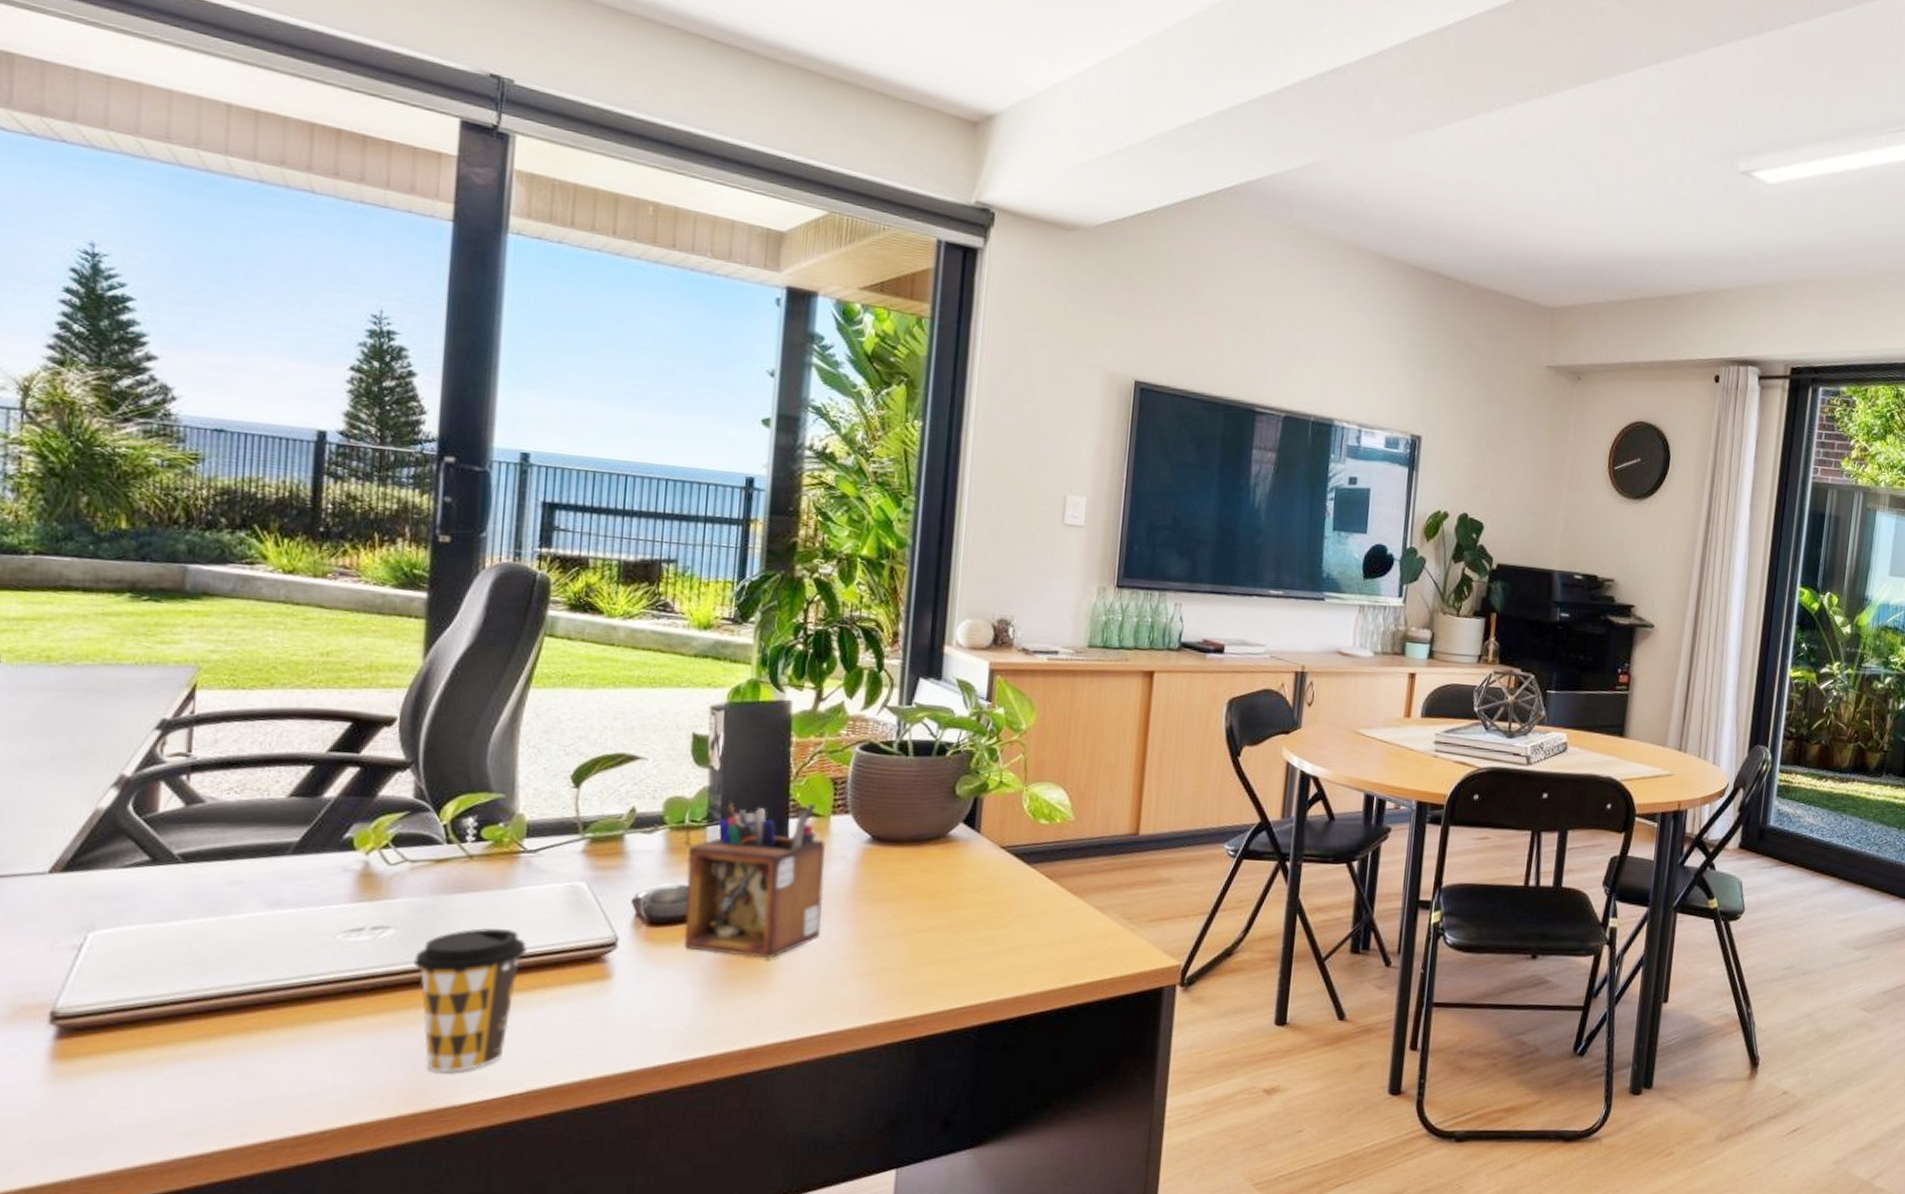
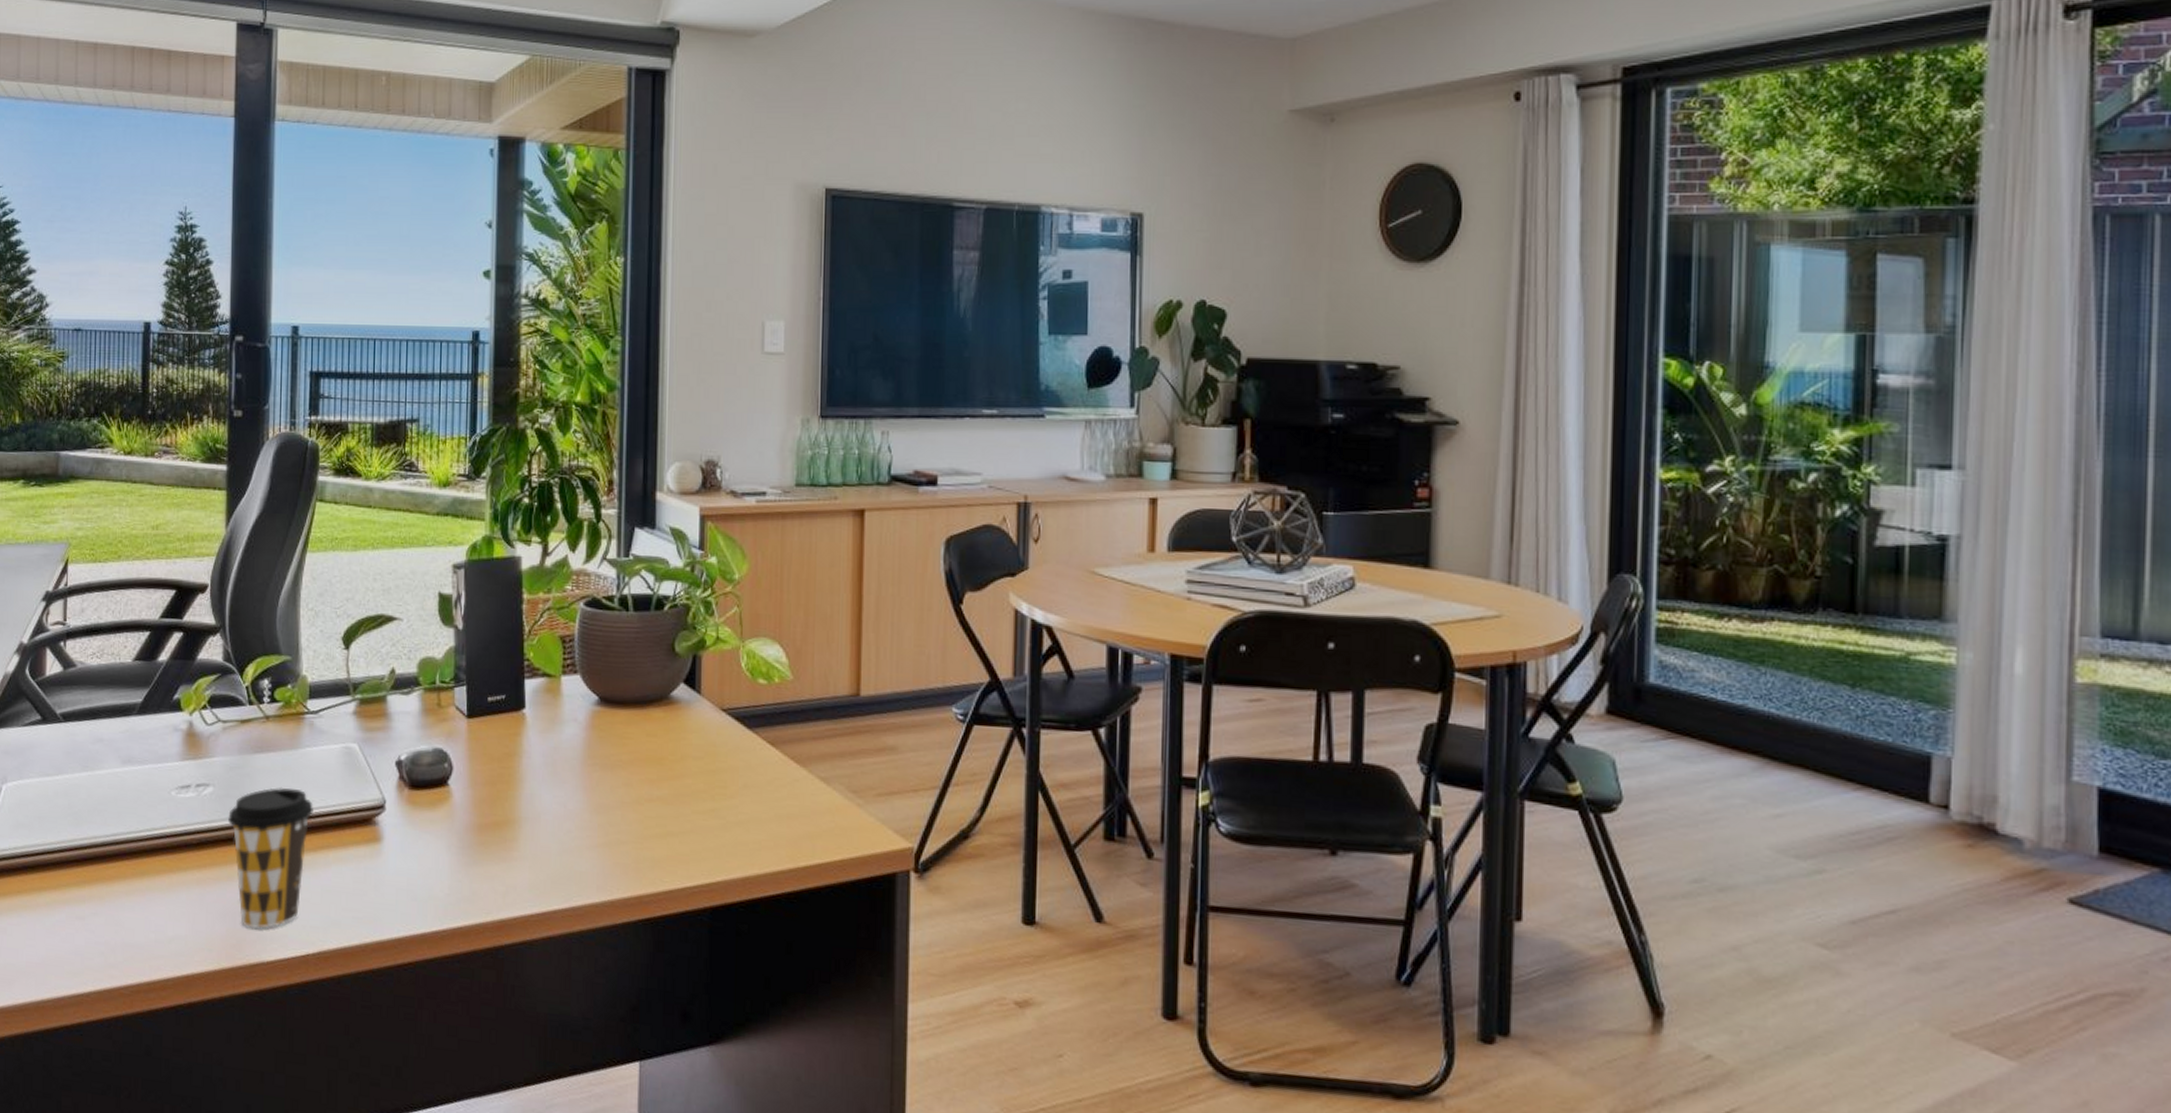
desk organizer: present [684,800,825,959] -> none [439,660,559,826]

